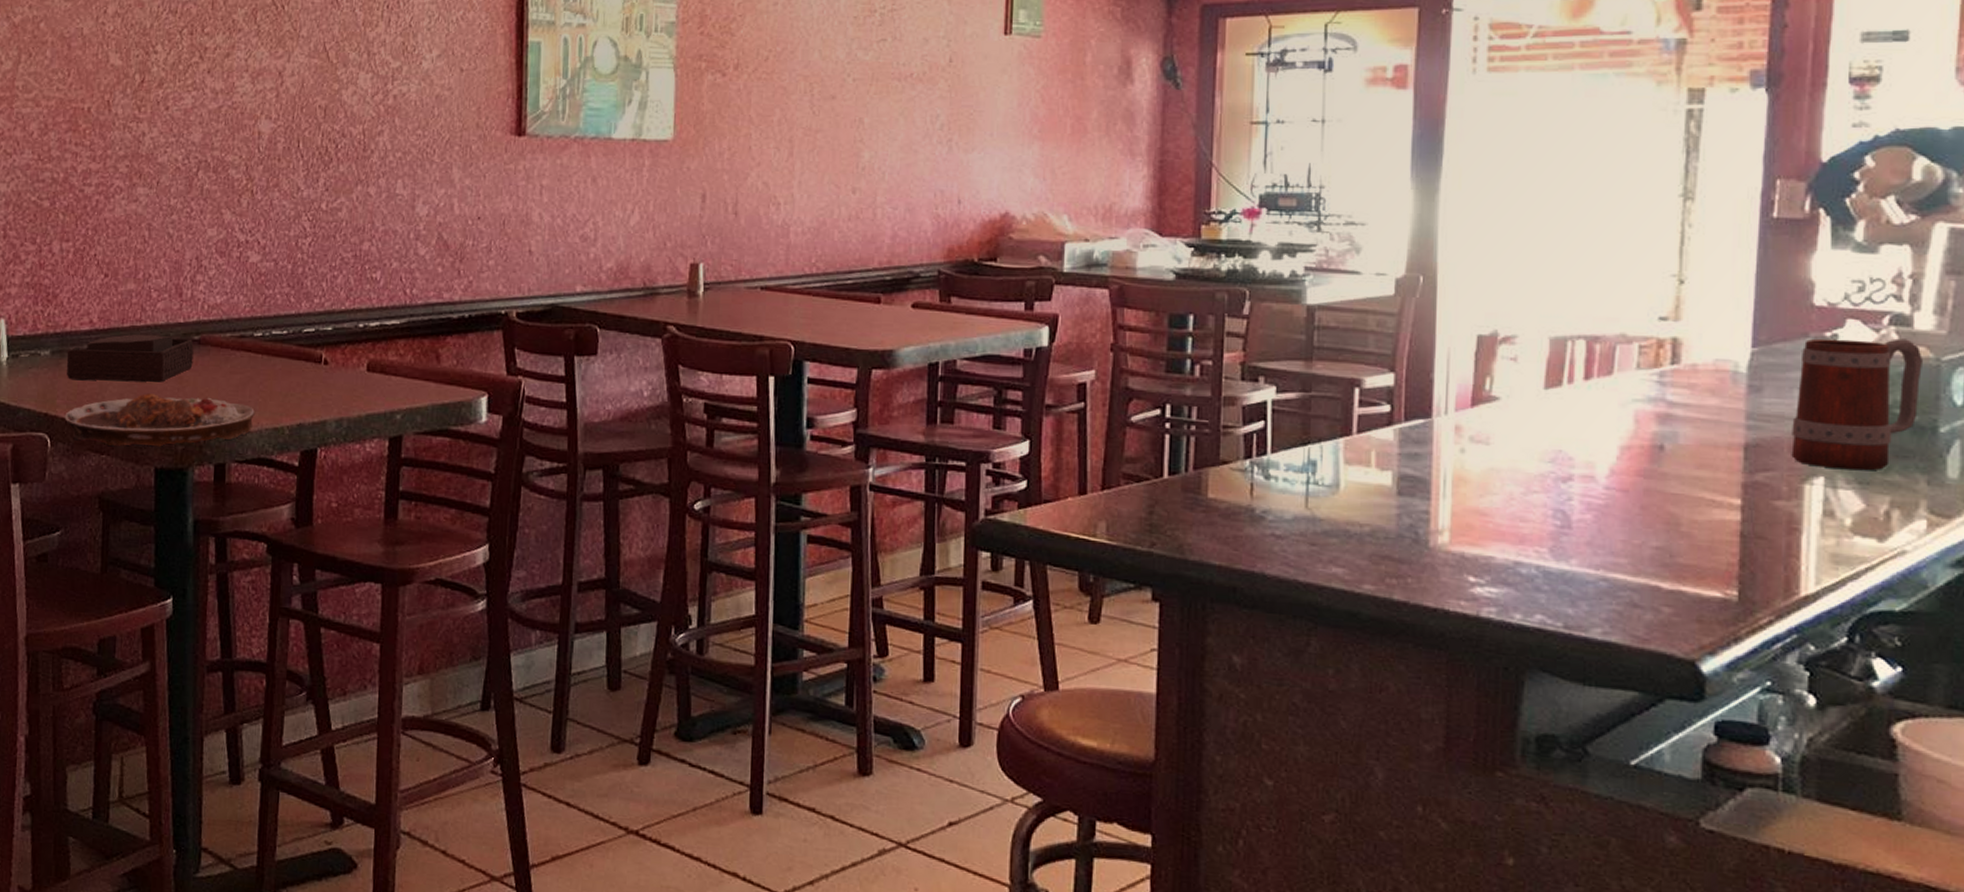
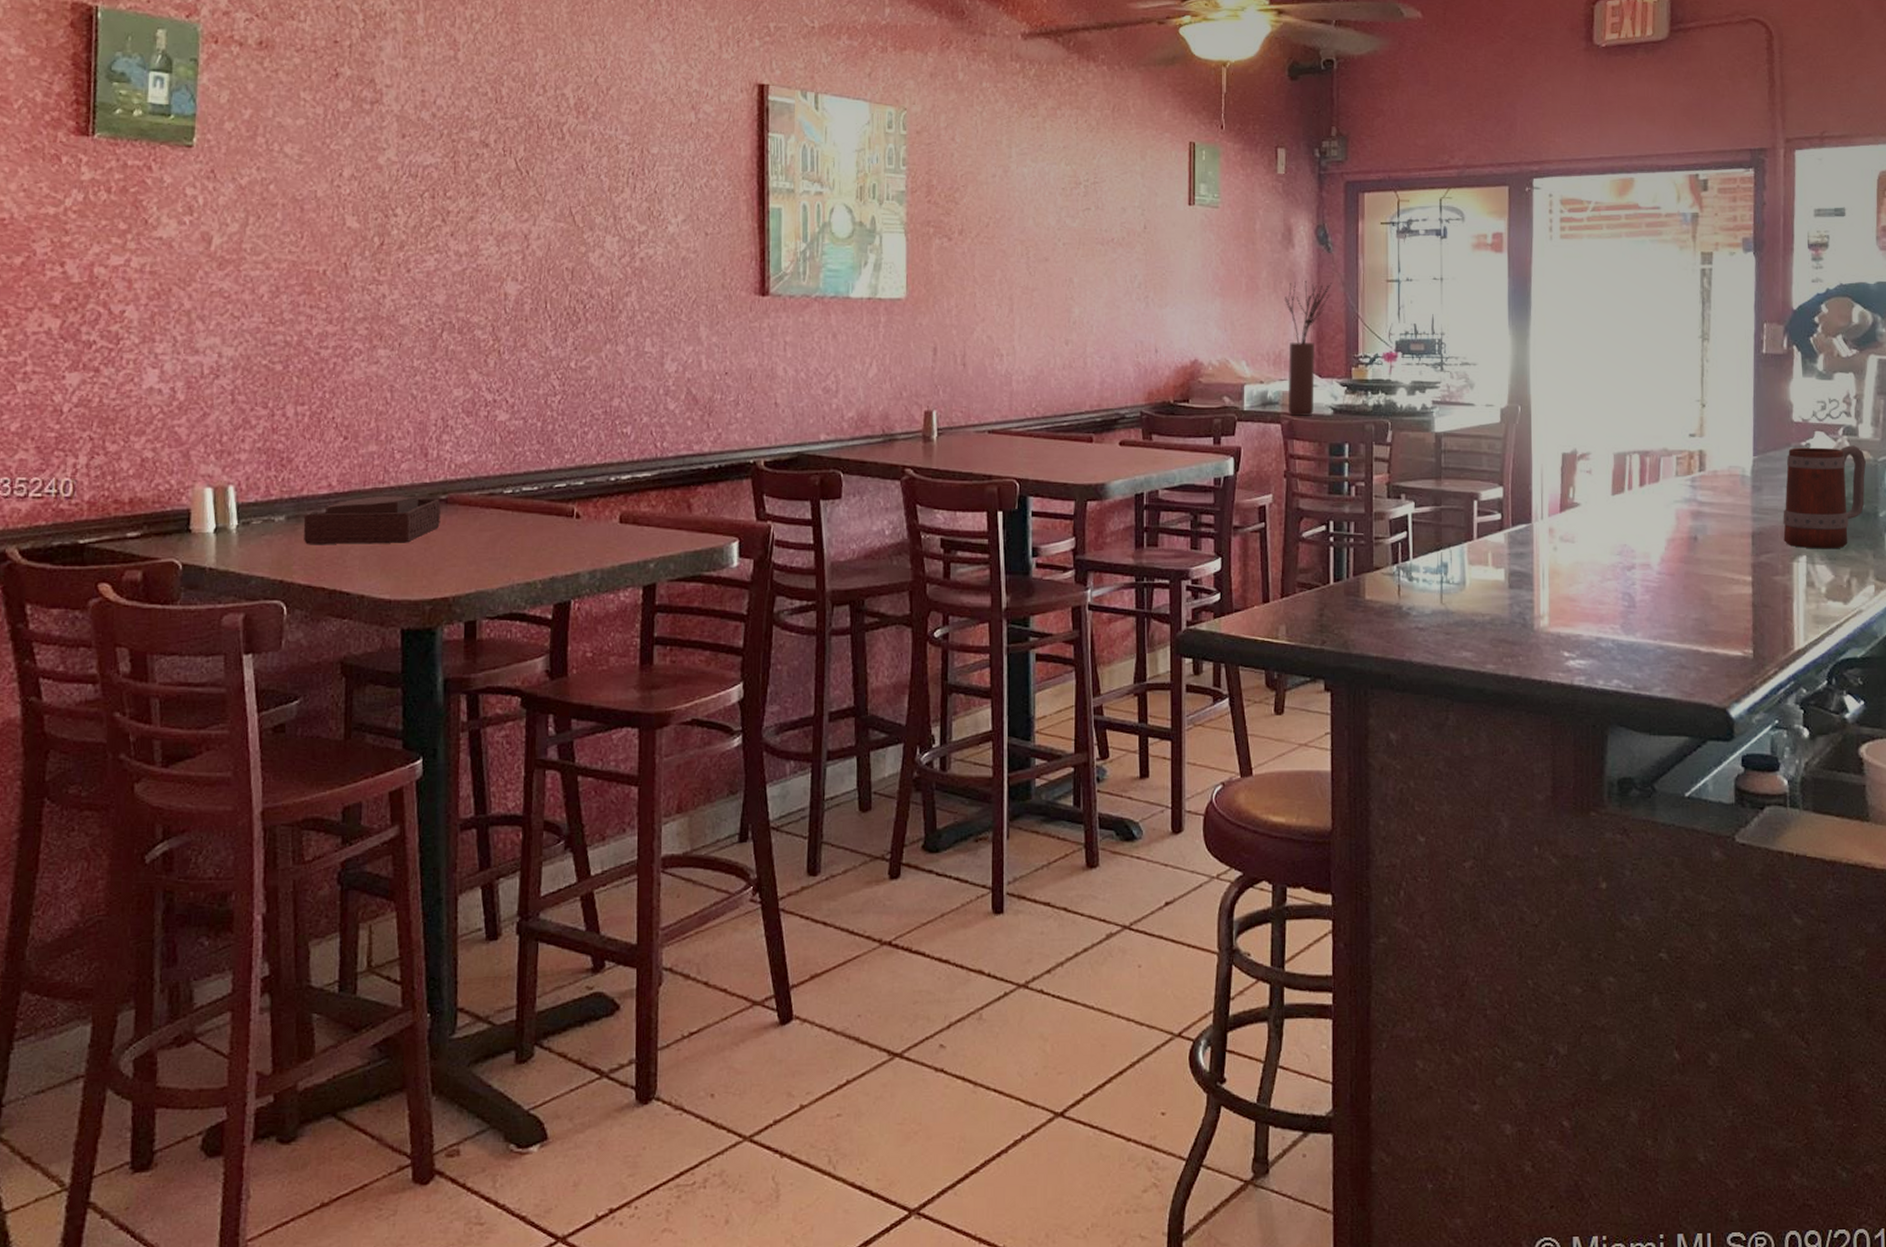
plate: present [64,393,255,447] -> none [302,555,506,609]
vase: none [1118,122,1180,281] -> present [1284,281,1332,416]

